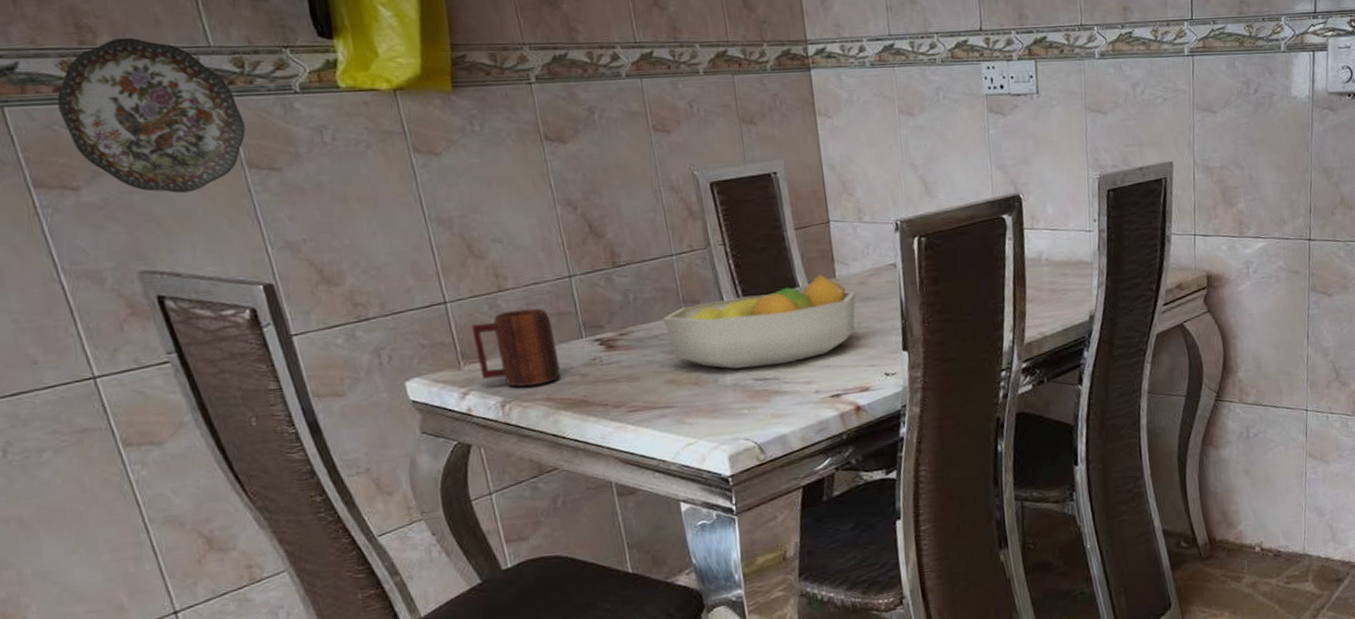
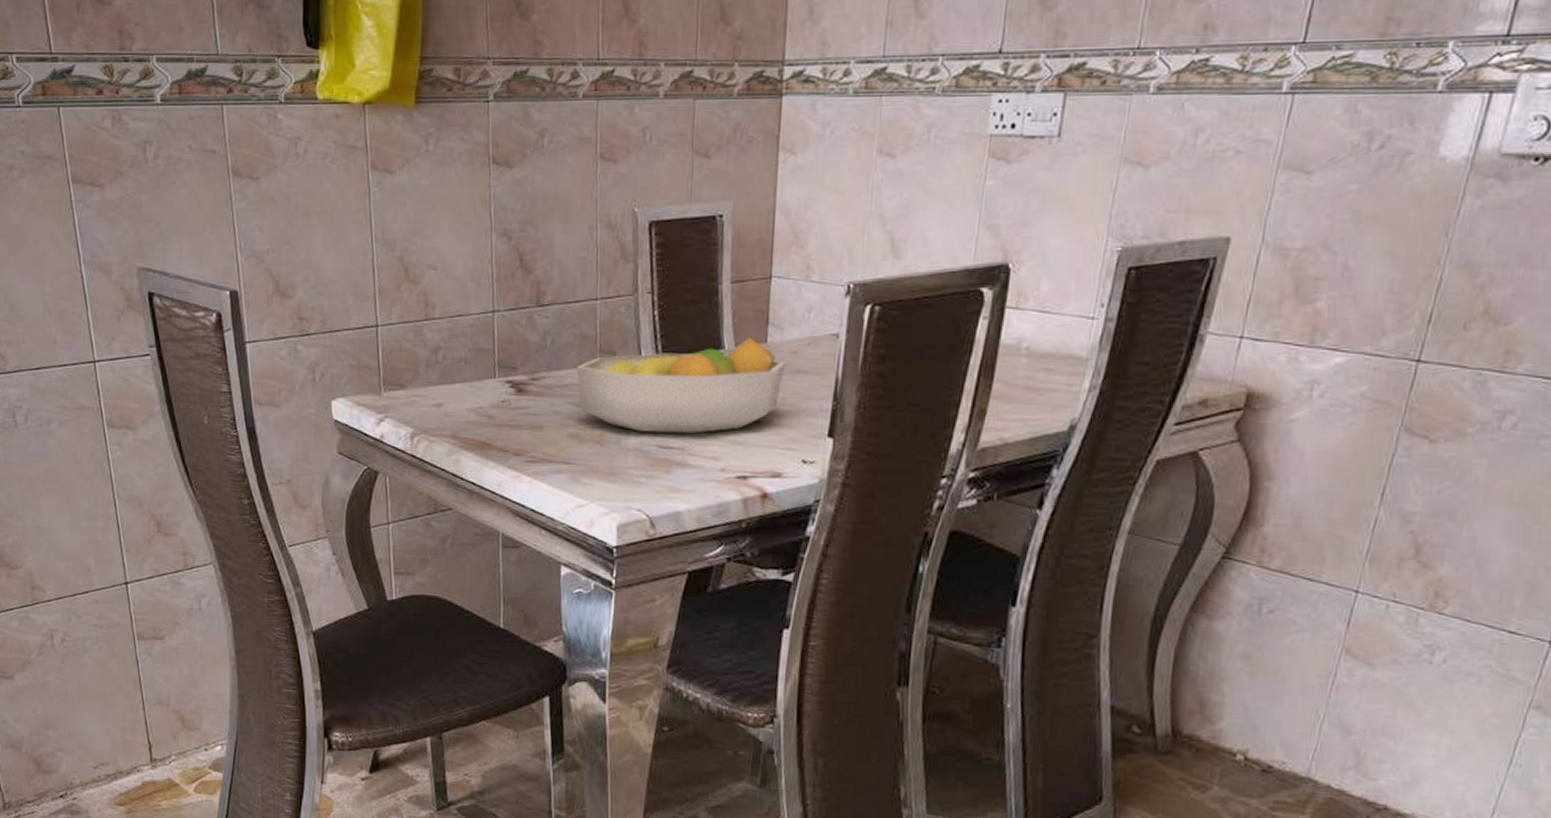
decorative plate: present [57,37,246,193] -> none [98,44,235,196]
mug: present [471,308,561,387] -> none [396,341,470,421]

